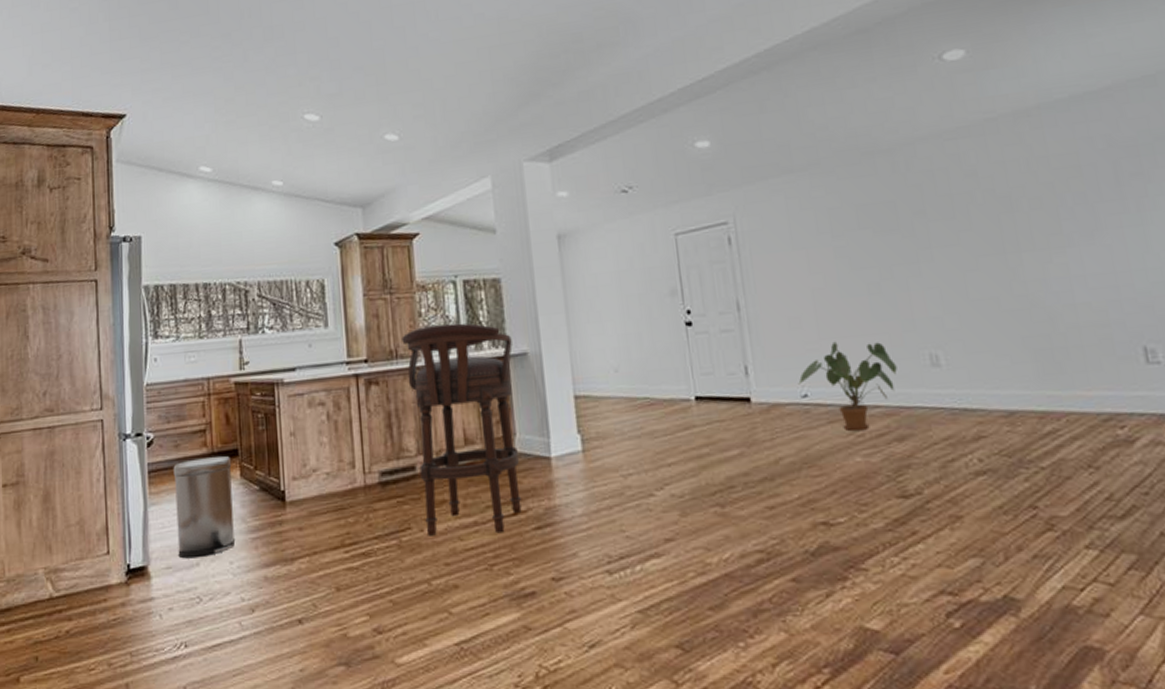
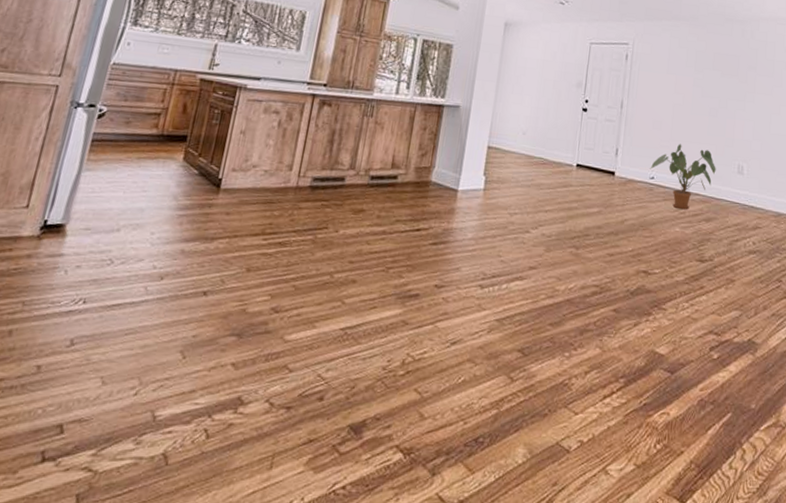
pedal bin: present [173,456,235,559] -> none [101,137,179,225]
bar stool: present [402,323,522,536] -> none [341,68,450,244]

